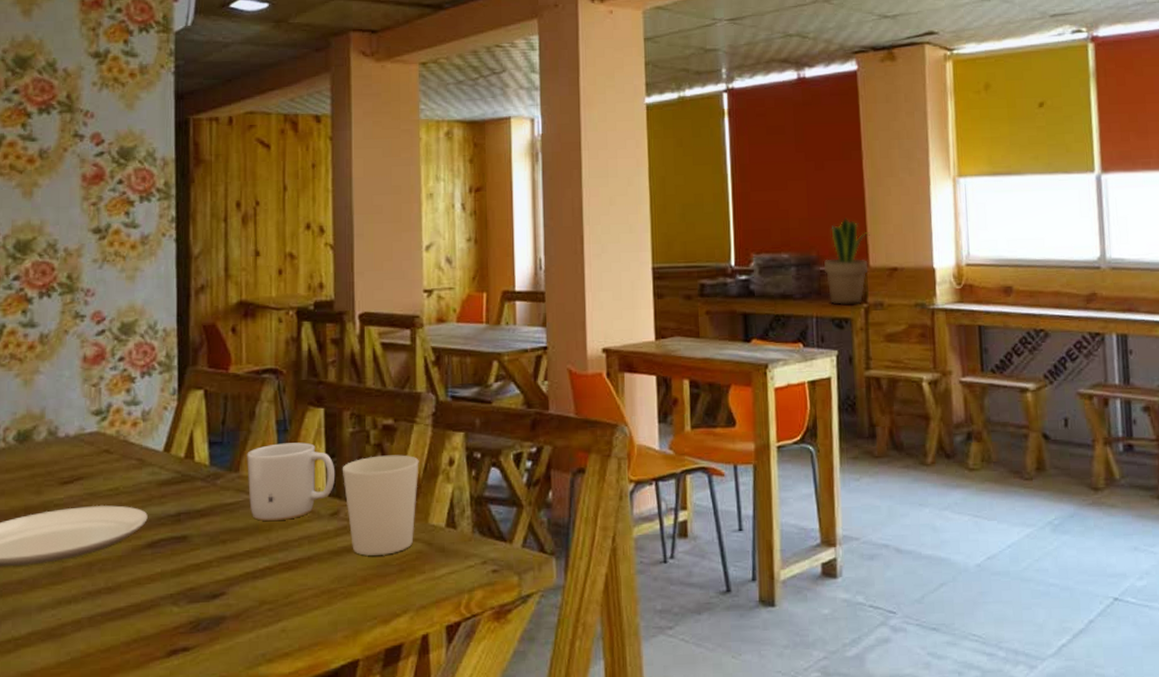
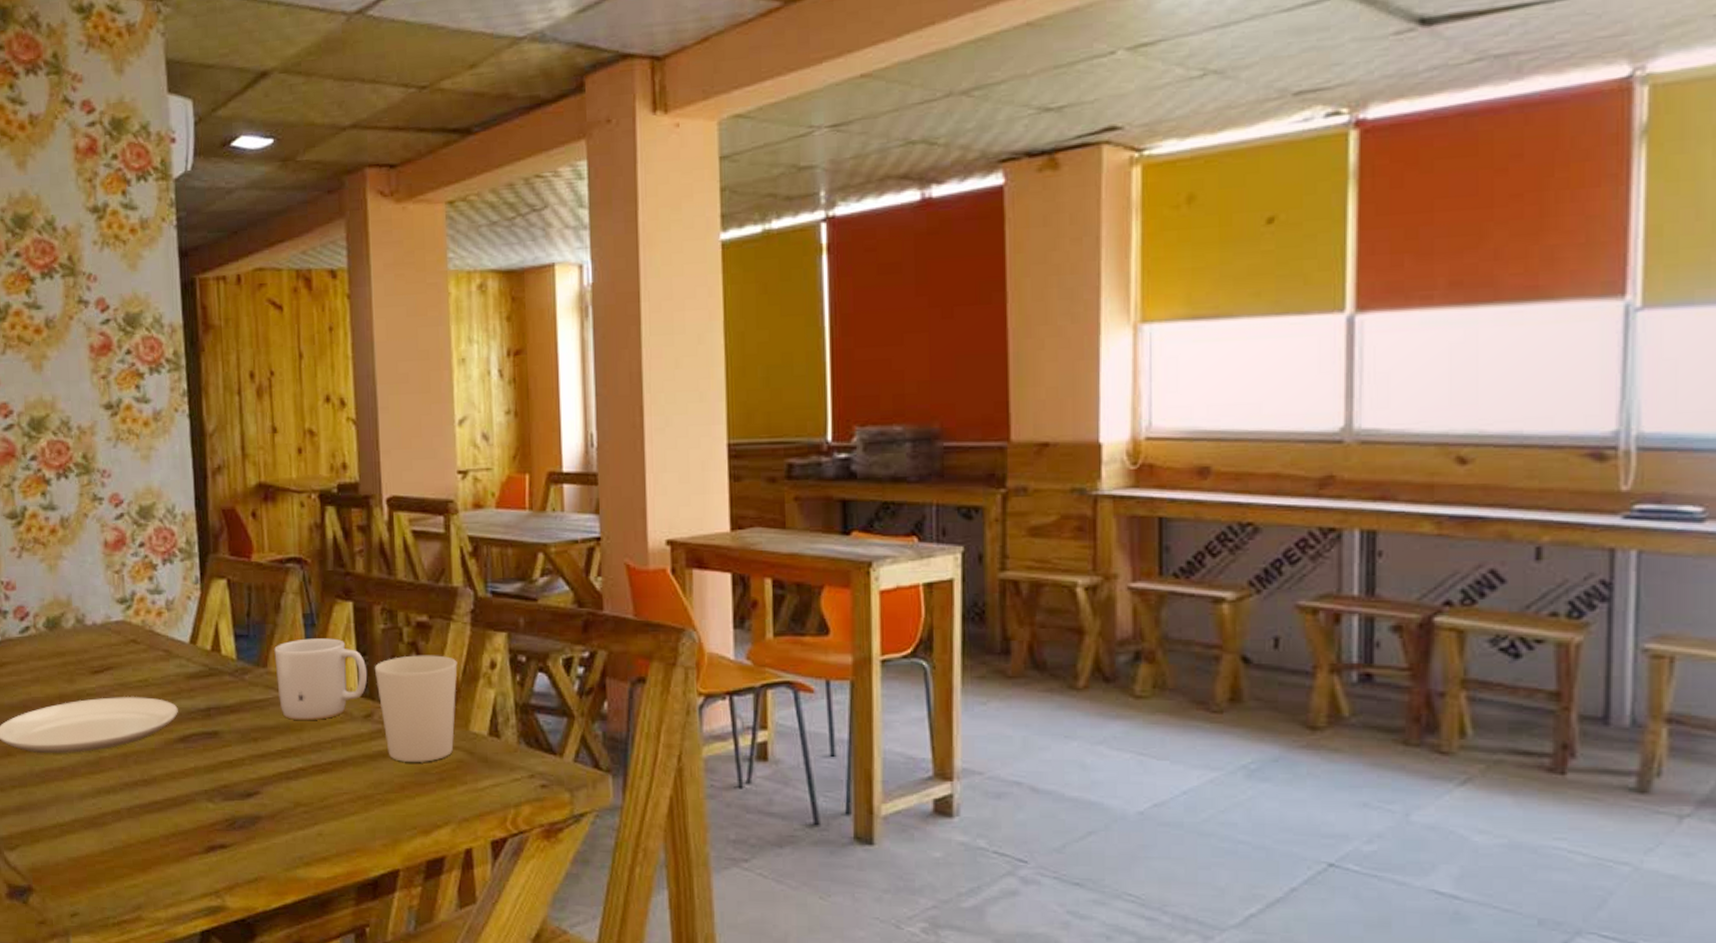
potted plant: present [824,218,871,306] -> none [950,379,1015,491]

